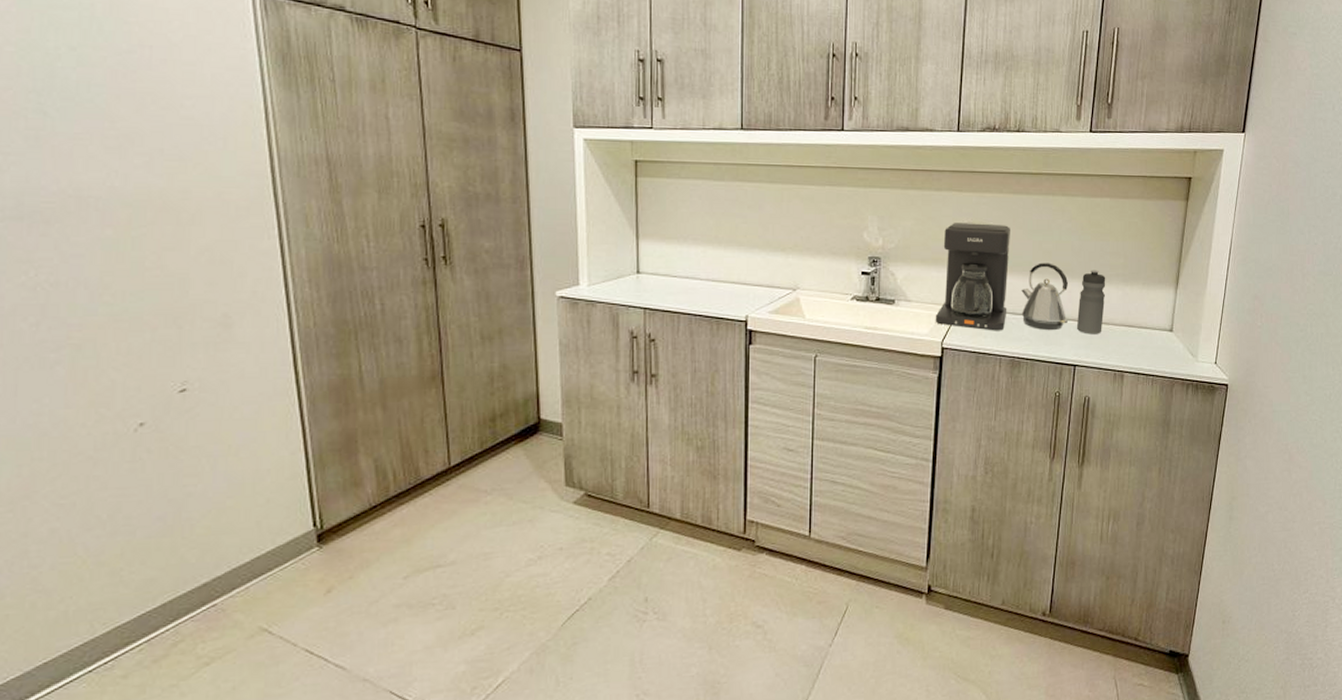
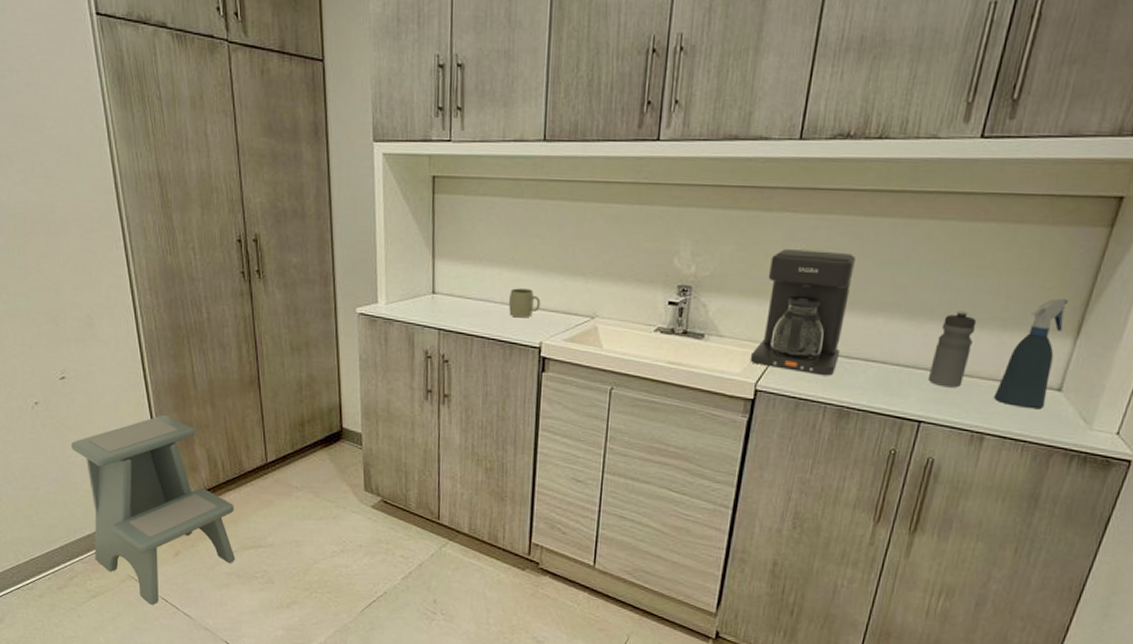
step stool: none [187,424,408,662] -> present [70,415,235,605]
mug: none [713,265,745,293] -> present [508,288,541,318]
kettle: present [1021,263,1068,331] -> none [857,299,924,380]
spray bottle: none [1126,256,1167,348] -> present [993,298,1068,410]

